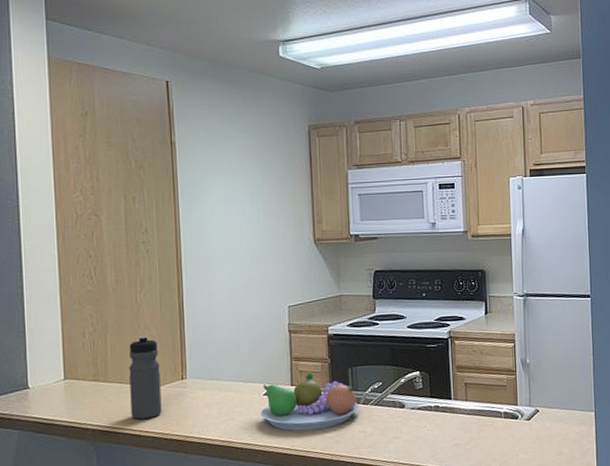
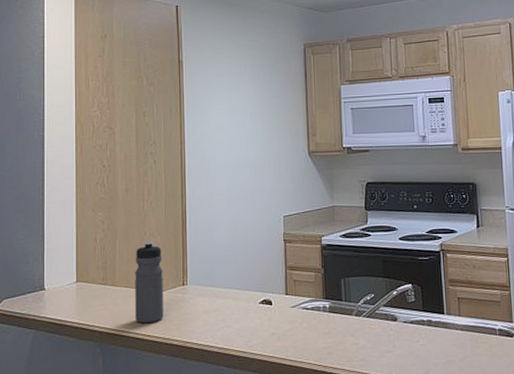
fruit bowl: present [260,372,359,432] -> none [256,282,352,341]

